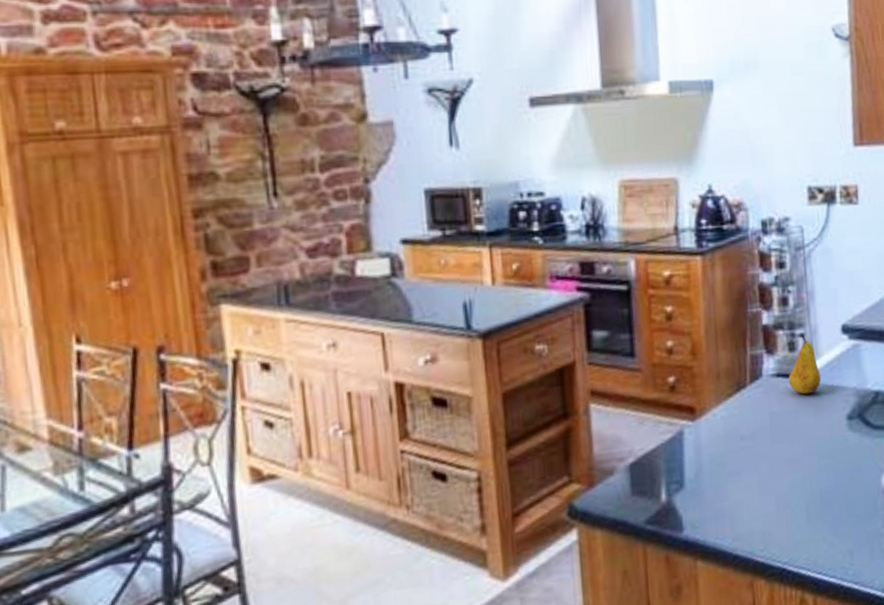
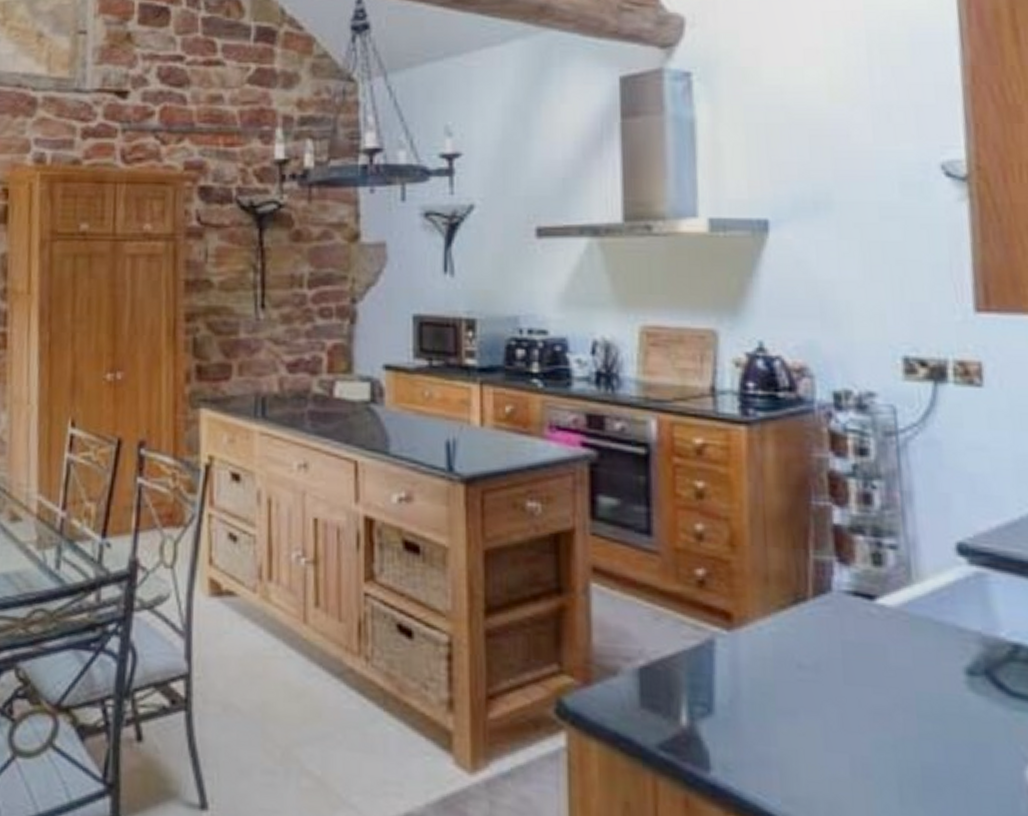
fruit: present [788,333,821,395] -> none [871,543,923,627]

